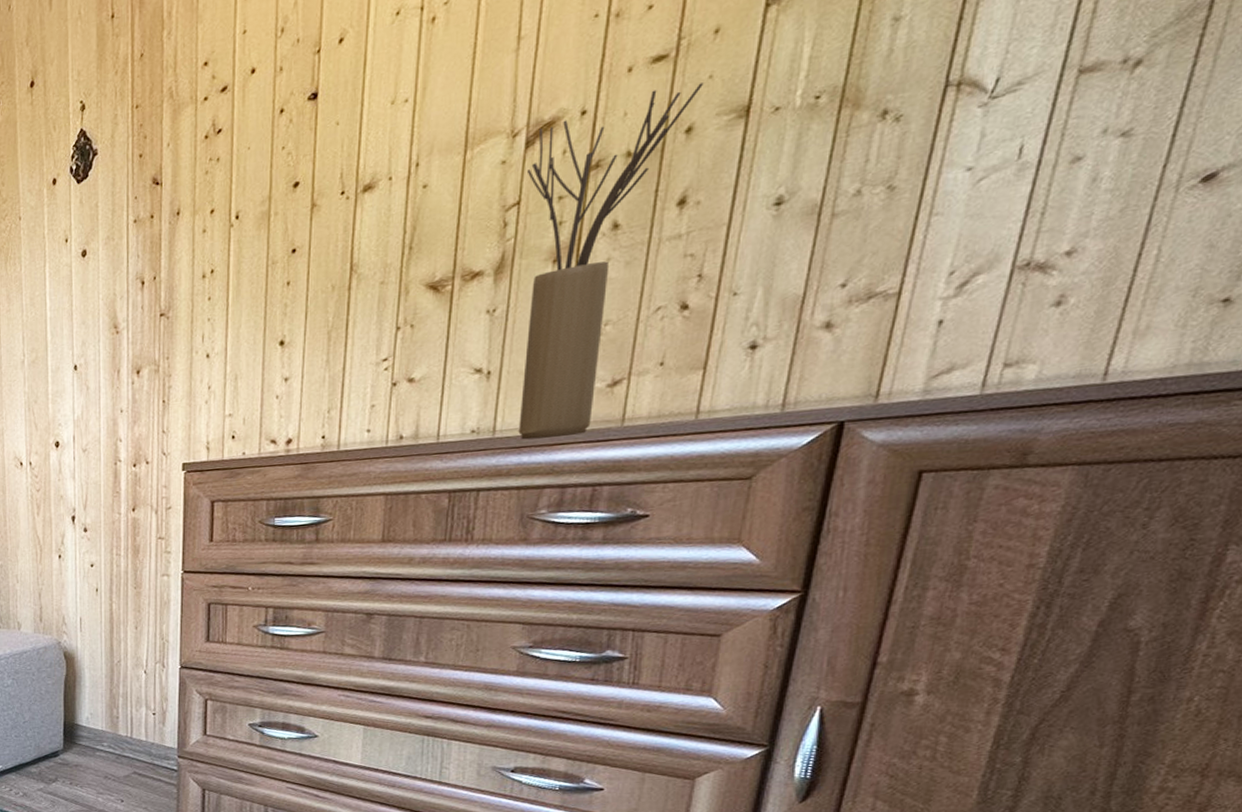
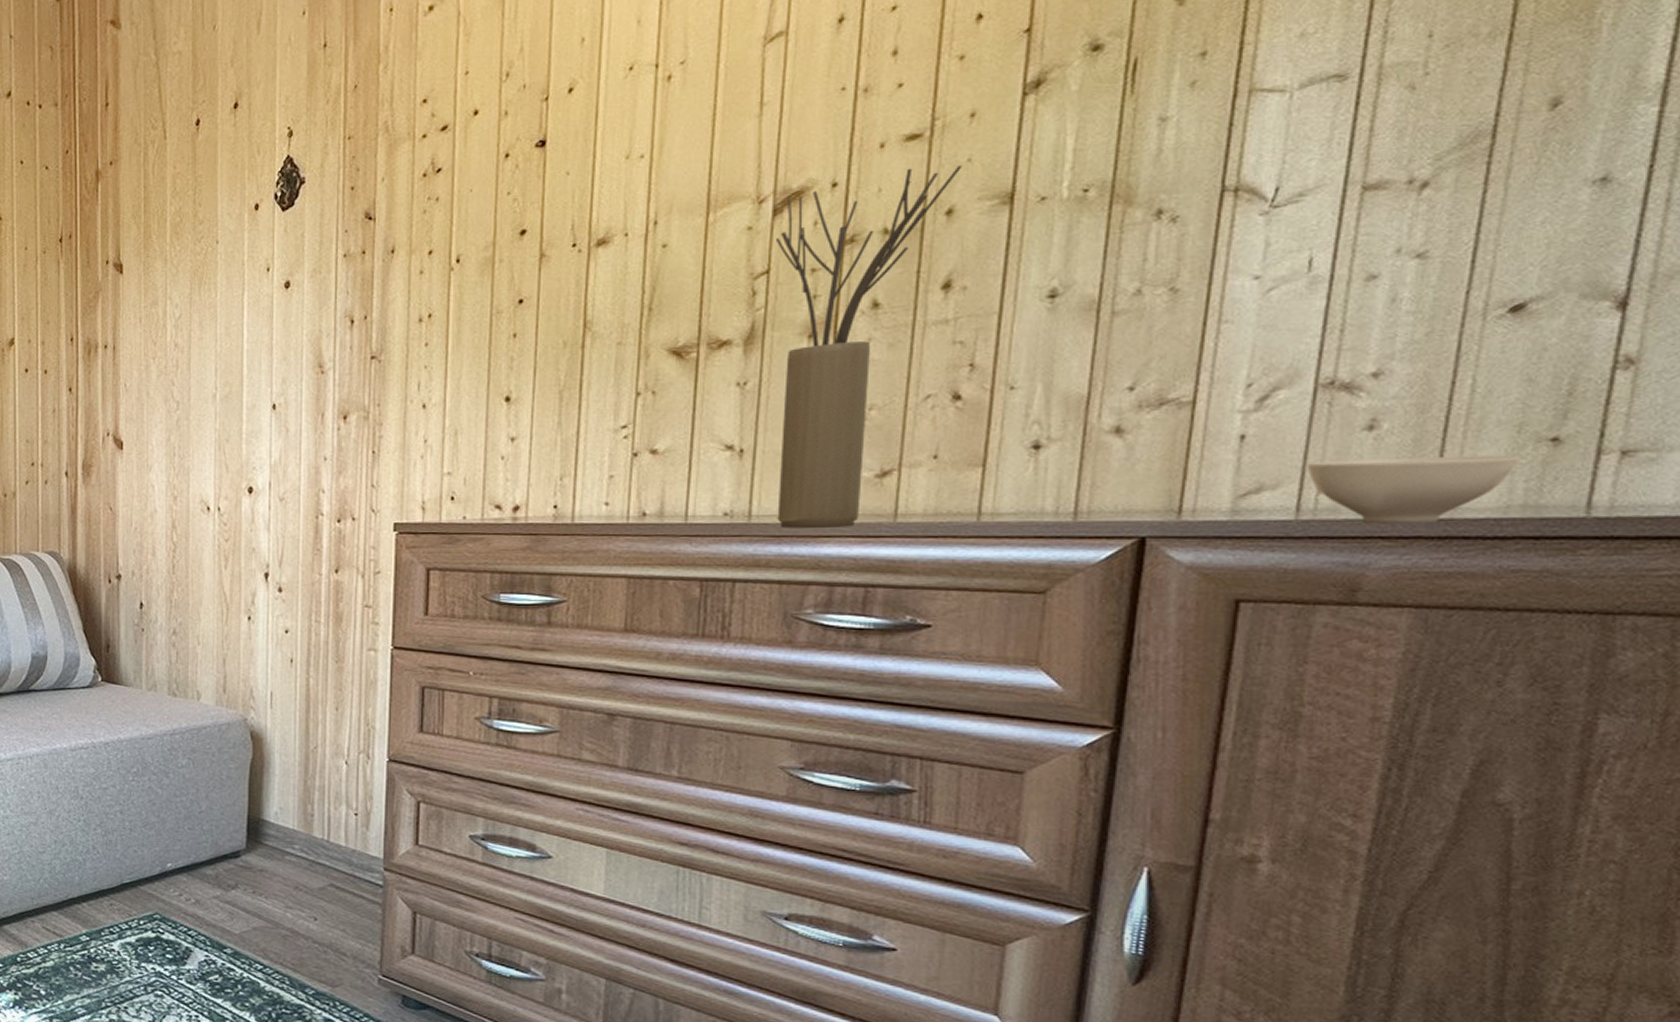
bowl: none [994,317,1193,393] -> present [1304,455,1521,524]

